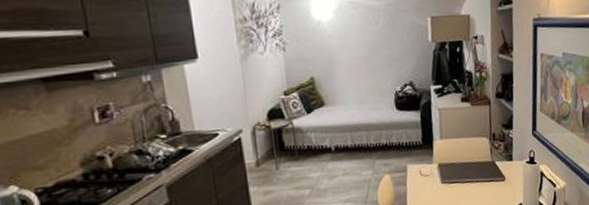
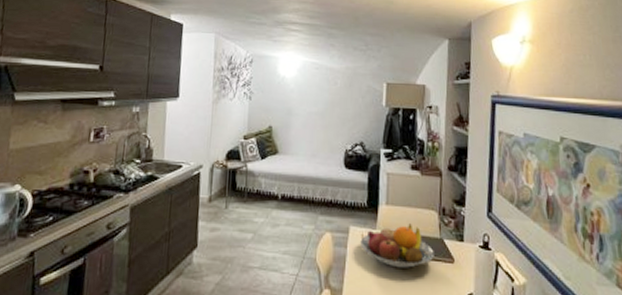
fruit bowl: none [419,152,488,195] -> present [360,223,434,268]

